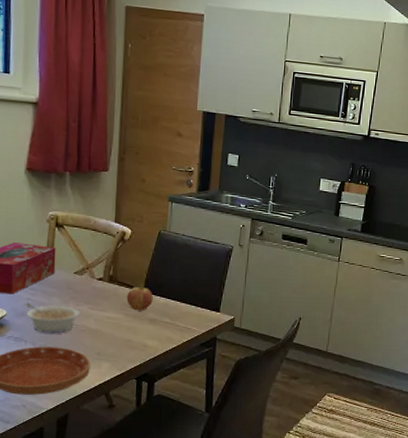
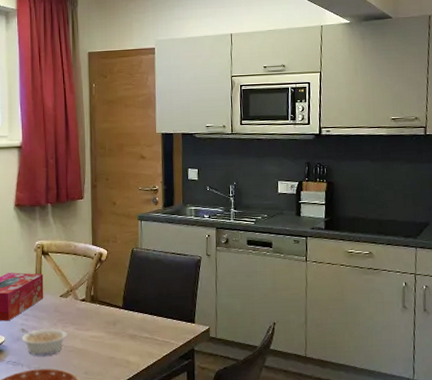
fruit: present [126,285,153,311] -> none [107,302,131,328]

